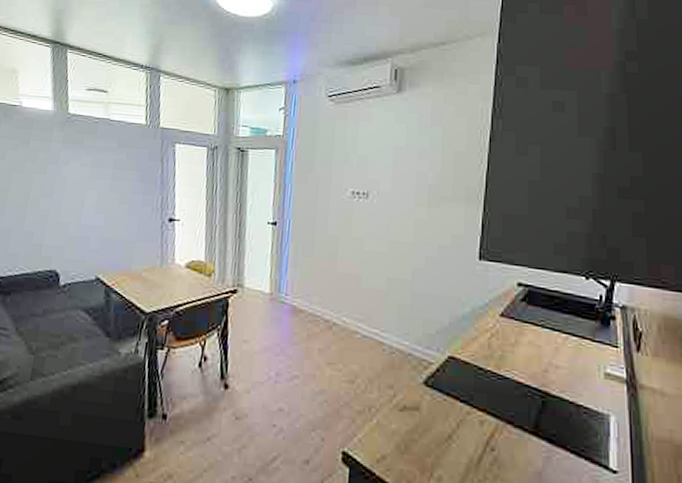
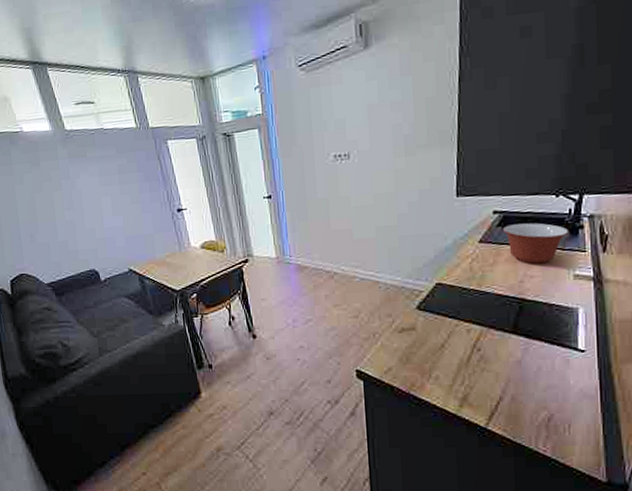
mixing bowl: none [528,301,599,354] -> present [503,223,568,264]

